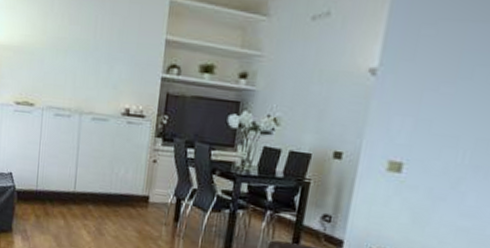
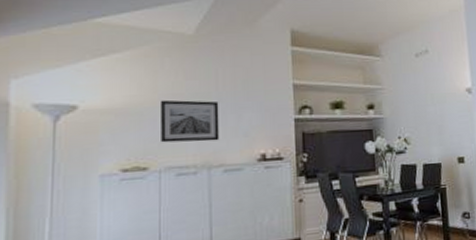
wall art: none [45,42,95,89] -> present [159,100,220,143]

